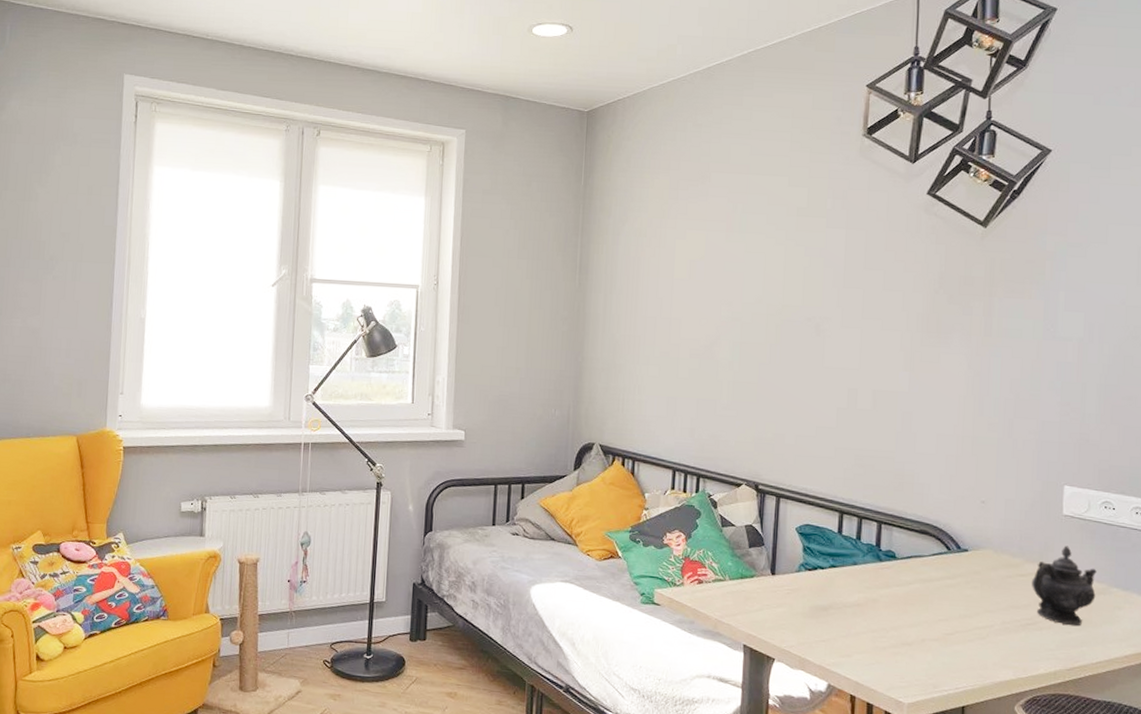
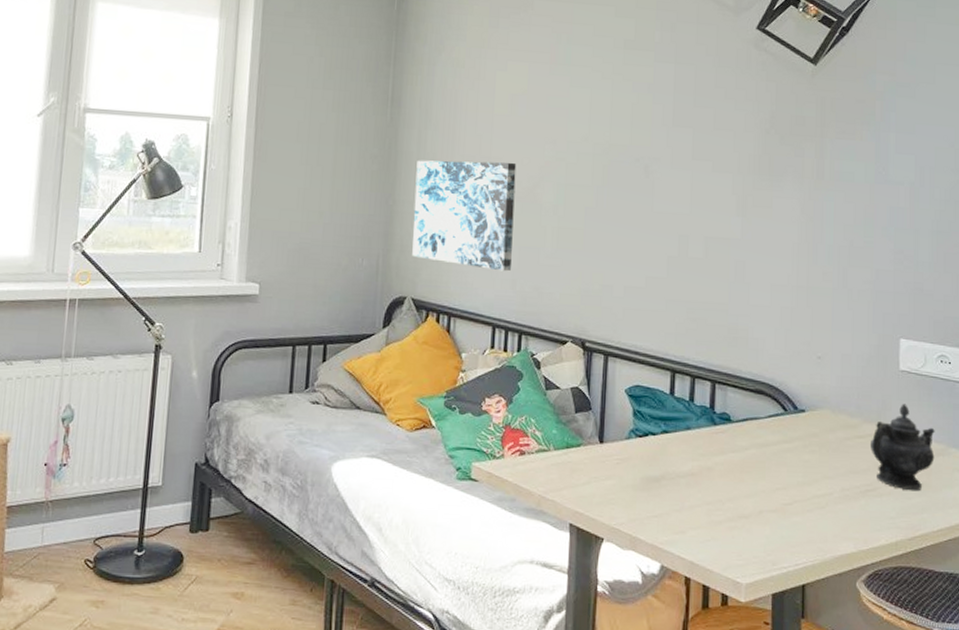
wall art: none [599,321,695,421] -> present [412,160,517,272]

